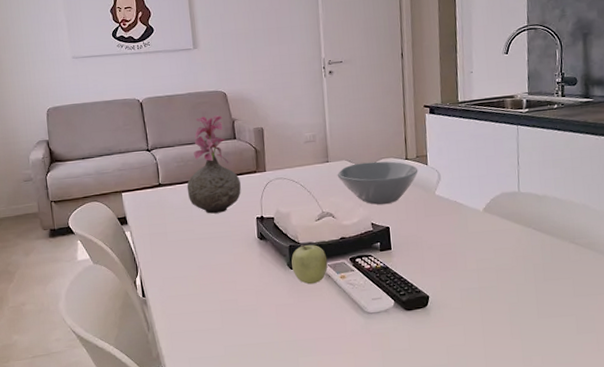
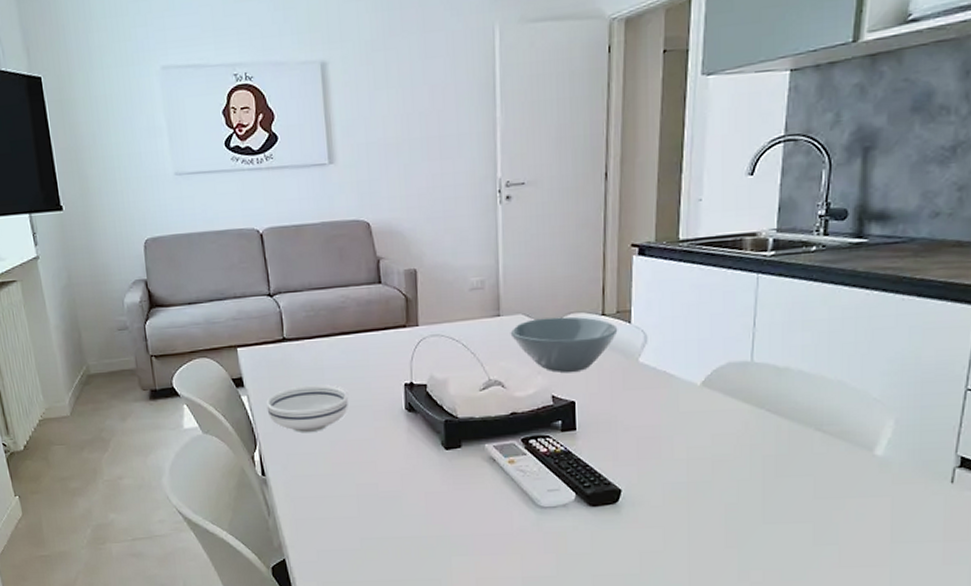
bowl: none [145,220,213,260] -> present [266,385,349,432]
vase: present [187,115,241,214] -> none [317,252,386,378]
fruit: present [291,244,328,284] -> none [447,418,493,469]

